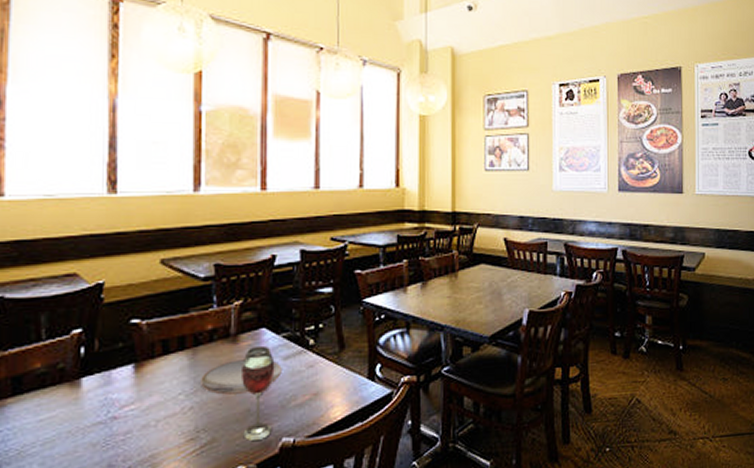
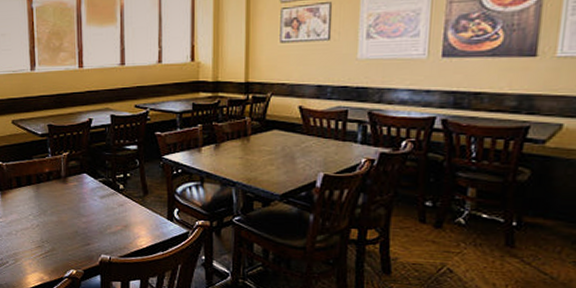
plate: present [201,360,282,395] -> none [43,195,99,220]
wineglass: present [240,345,275,441] -> none [69,186,94,254]

